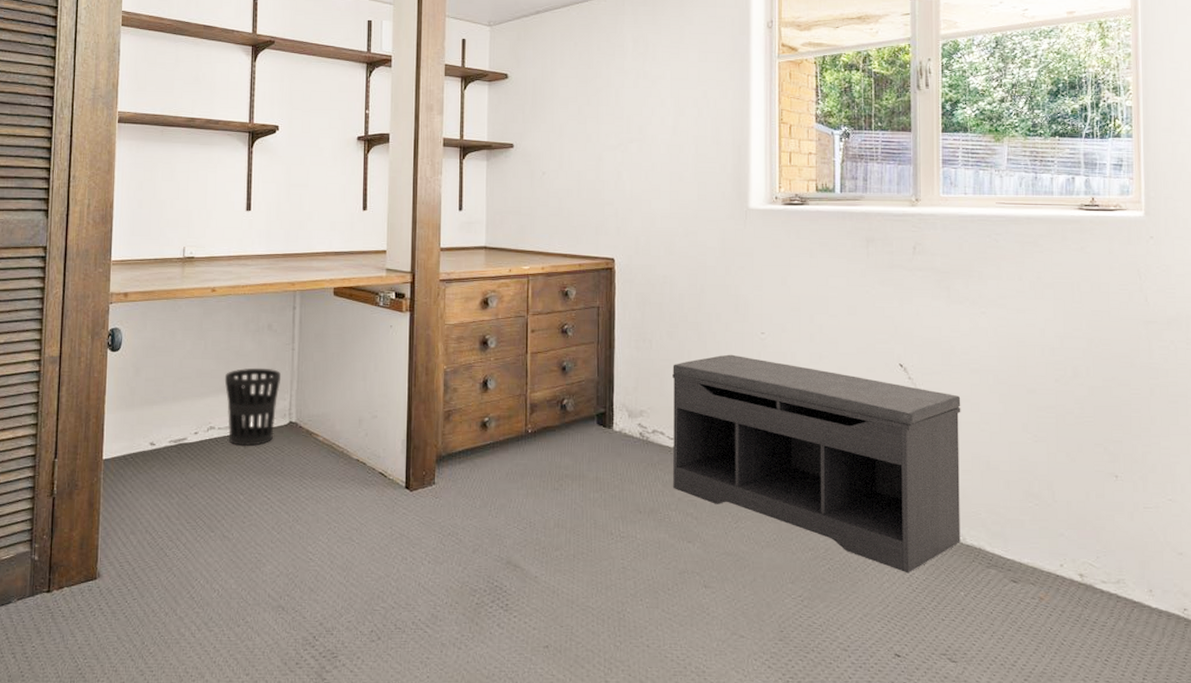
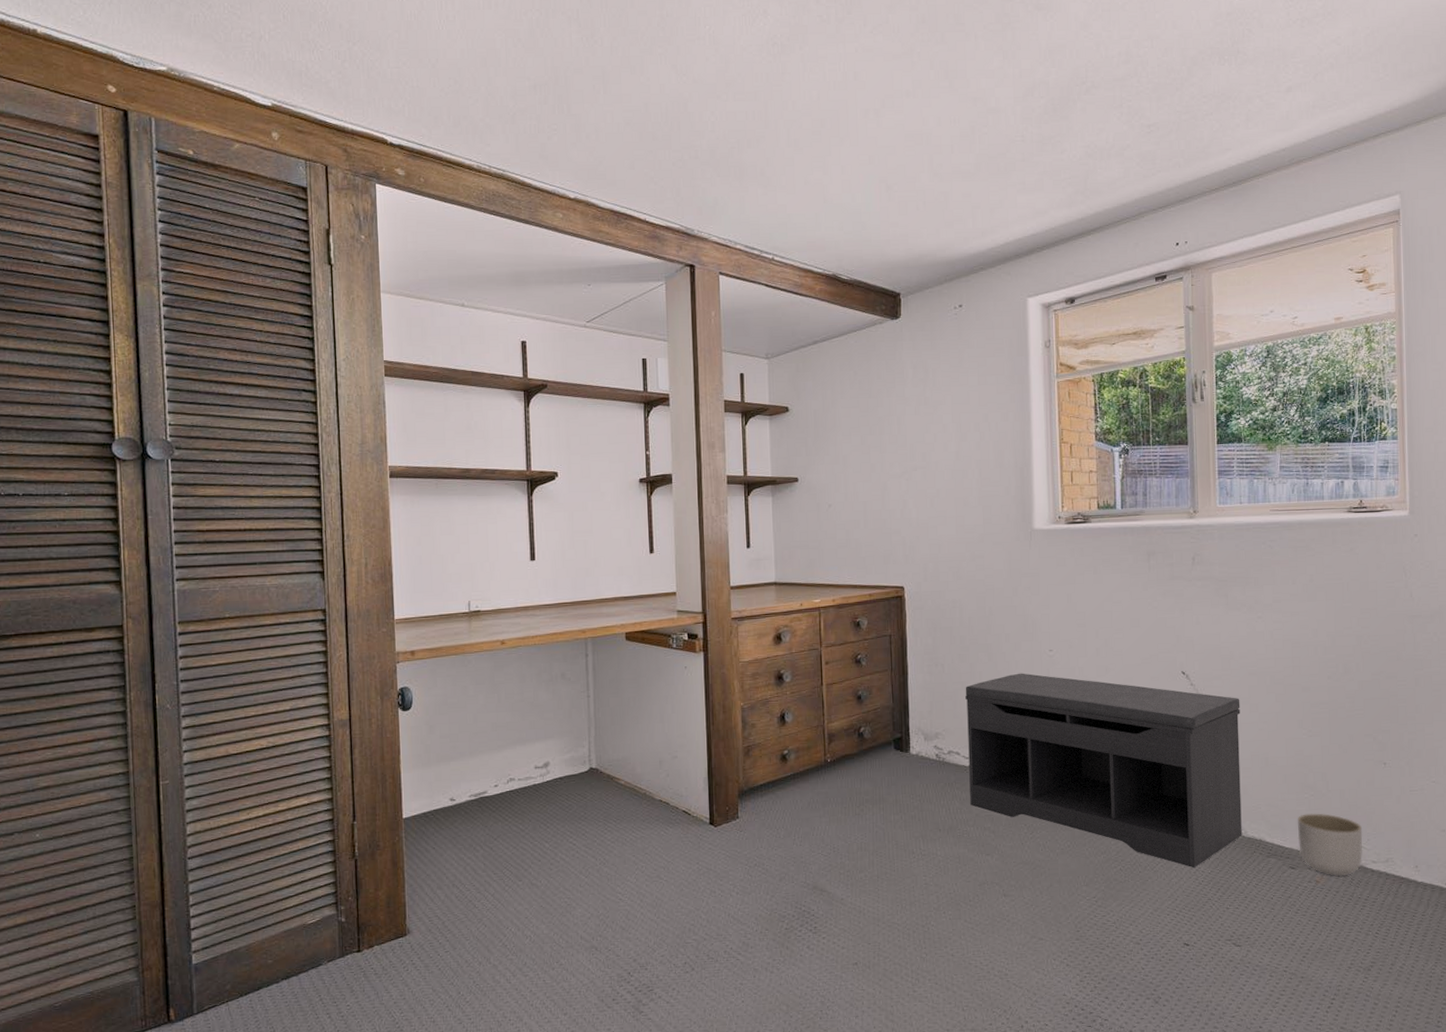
wastebasket: present [224,367,282,447] -> none [520,717,579,796]
planter: none [1020,524,1092,595] -> present [1297,813,1363,877]

